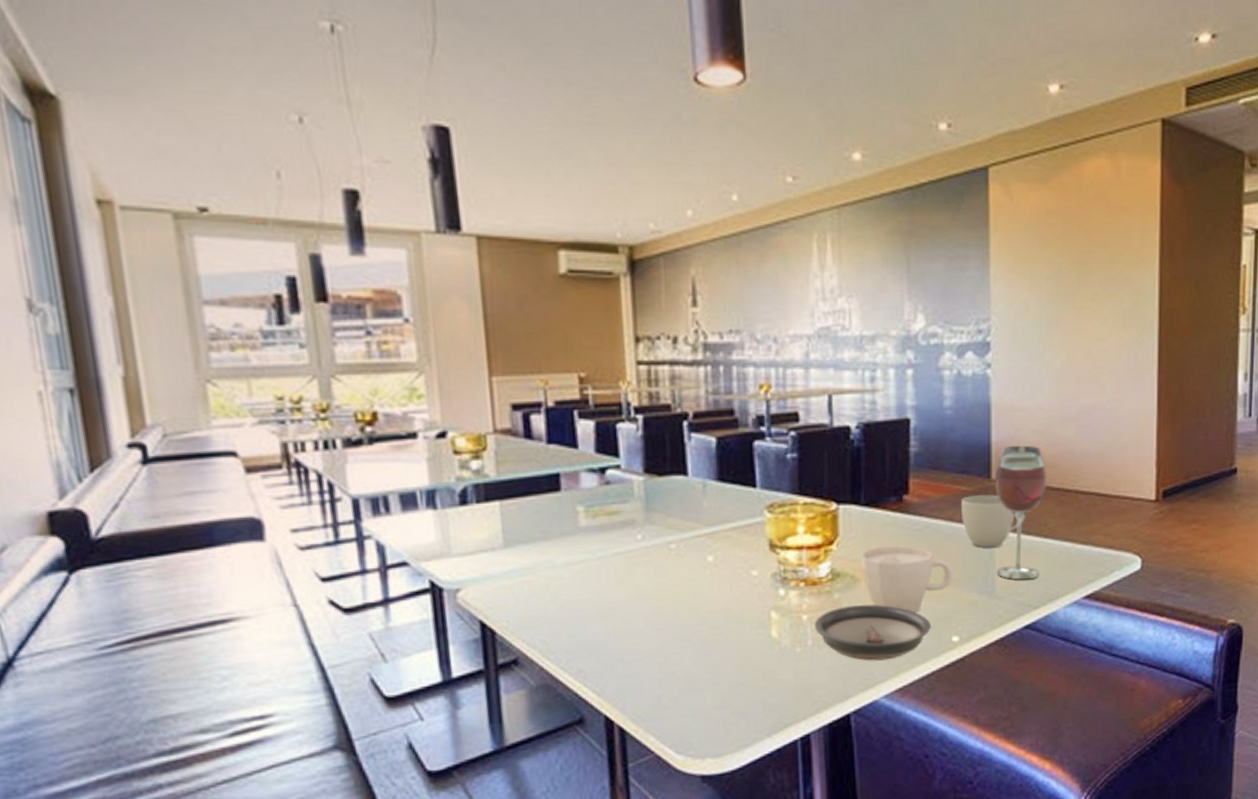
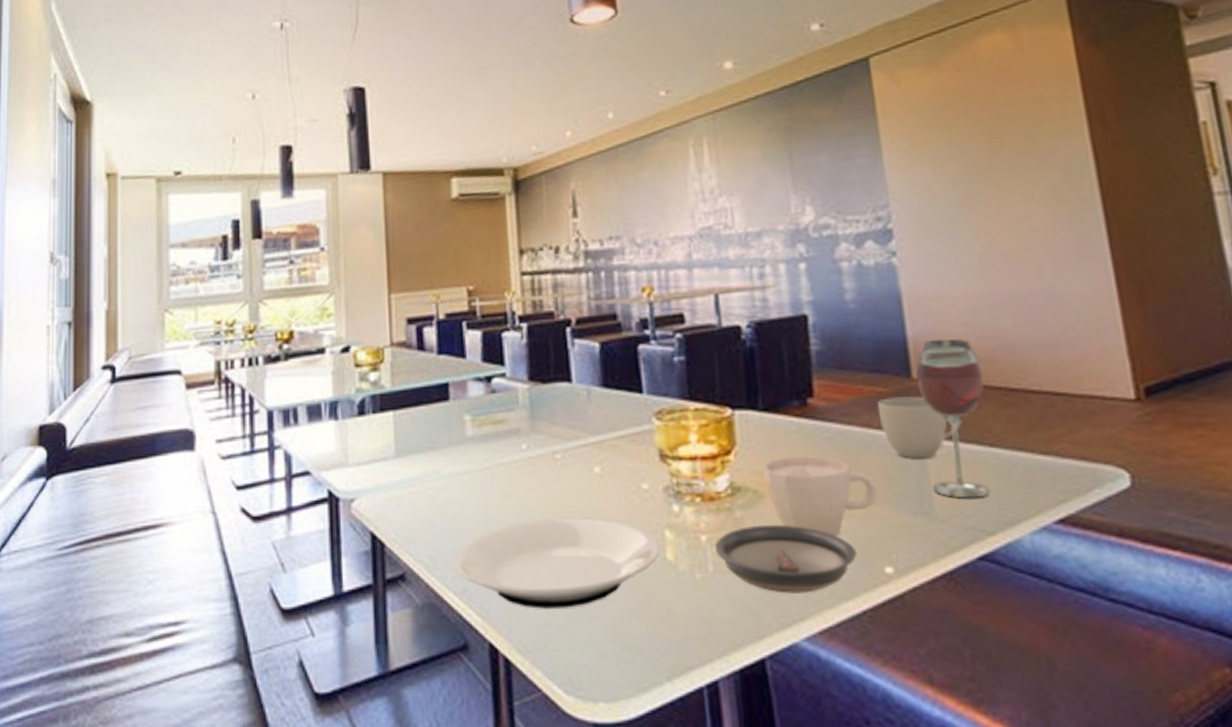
plate: none [568,601,766,684] -> present [453,516,660,609]

